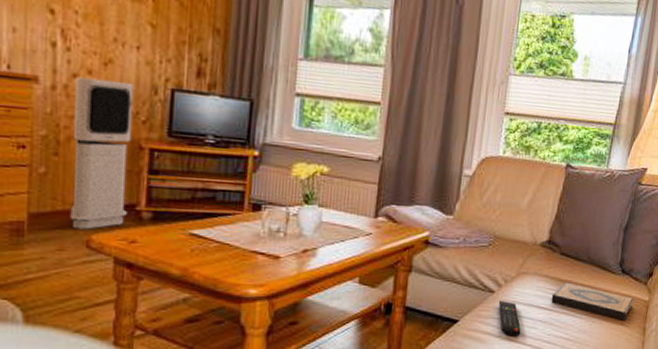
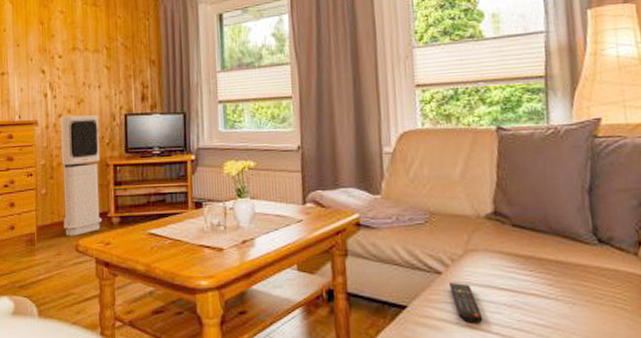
hardback book: present [551,282,634,322] -> none [512,258,625,303]

